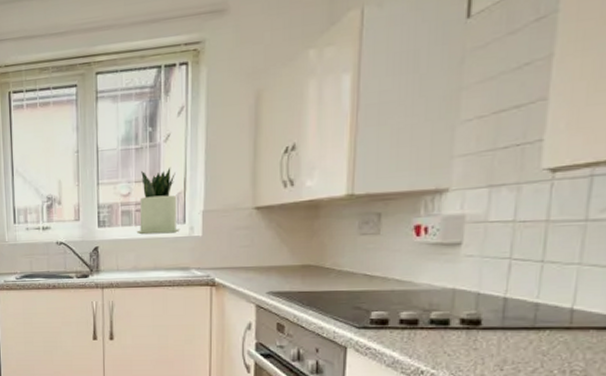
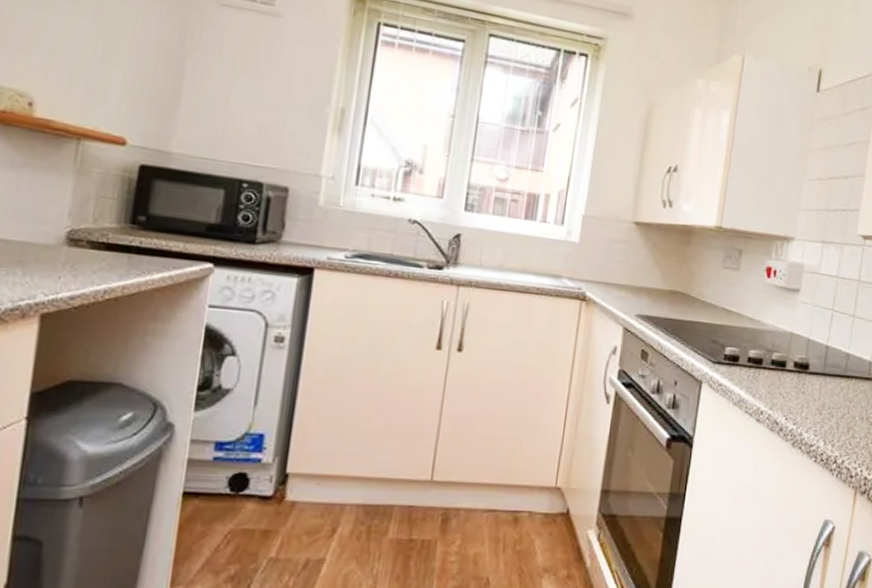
planter: present [137,168,180,235] -> none [509,156,560,234]

